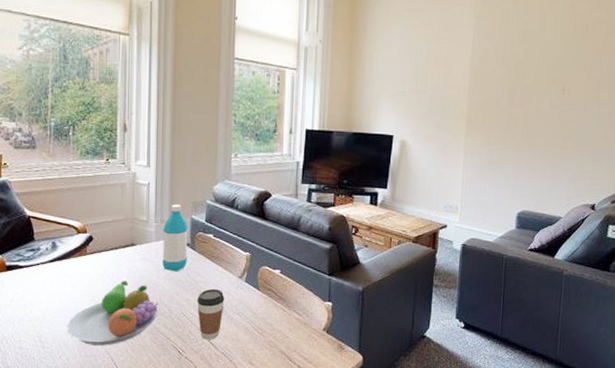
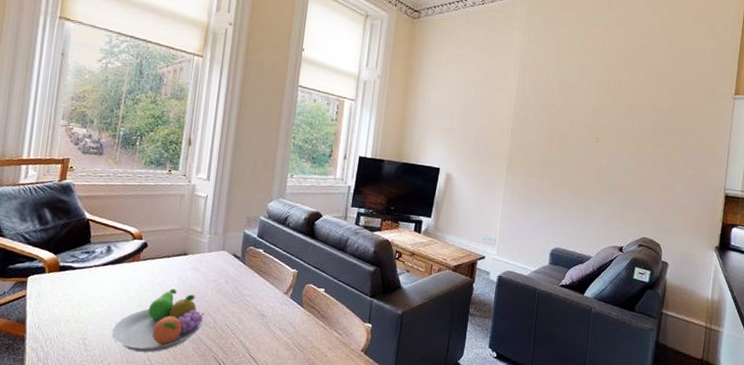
water bottle: present [162,204,189,272] -> none [212,217,241,284]
coffee cup: present [197,288,225,340] -> none [241,302,269,354]

